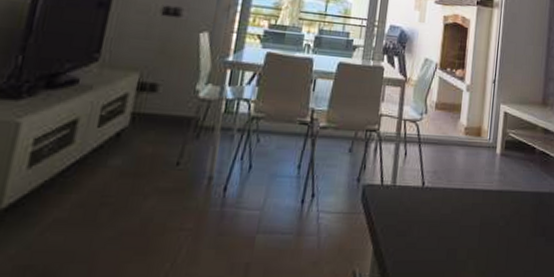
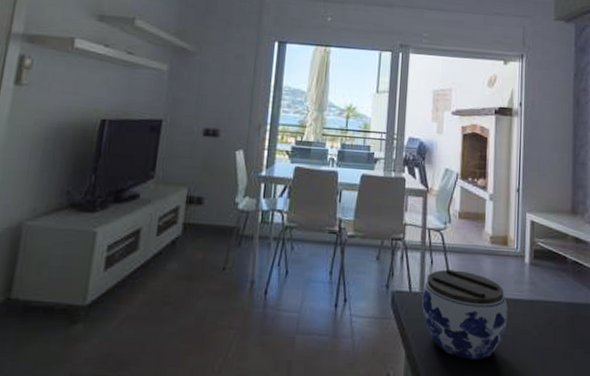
jar: none [393,161,478,253] -> present [422,269,508,360]

